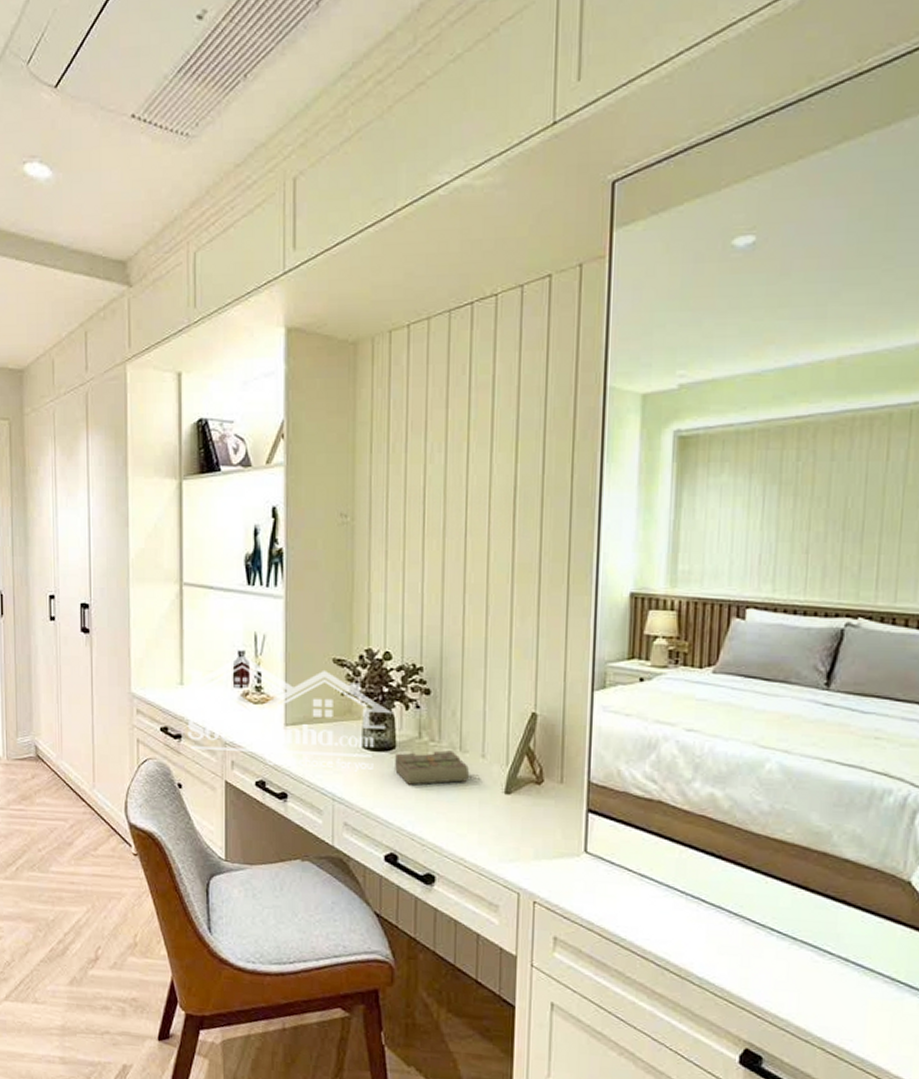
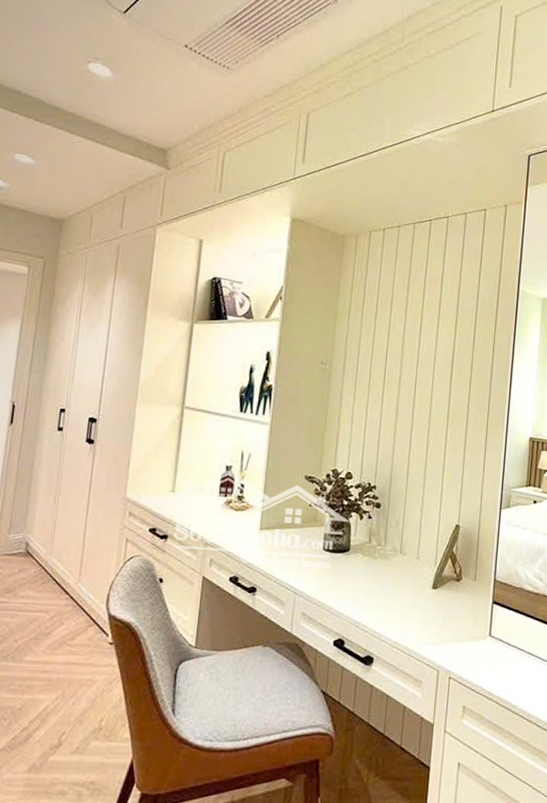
diary: present [395,750,481,785] -> none [348,553,415,581]

